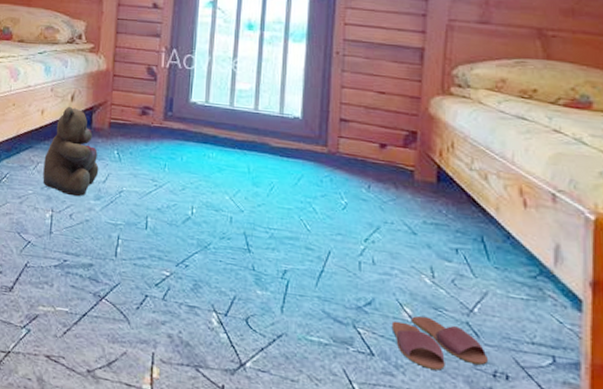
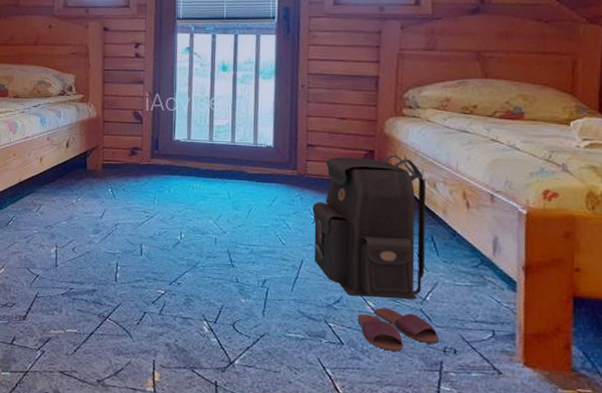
teddy bear: present [43,106,99,197] -> none [46,152,96,232]
backpack: none [343,135,476,309] -> present [312,155,426,299]

